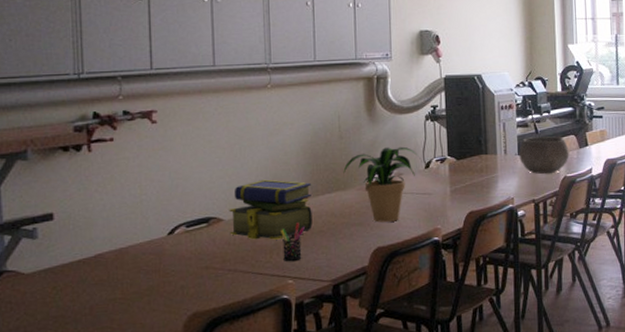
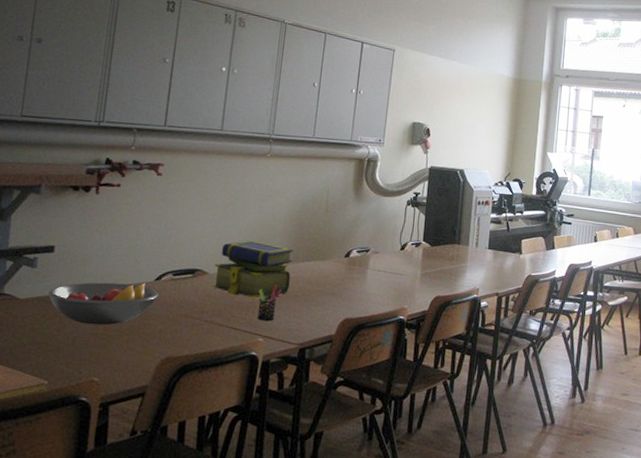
fruit bowl: none [54,238,174,291] -> present [47,282,158,326]
potted plant: present [343,146,423,223] -> none [324,225,400,296]
bowl: present [519,136,569,175] -> none [489,234,536,271]

